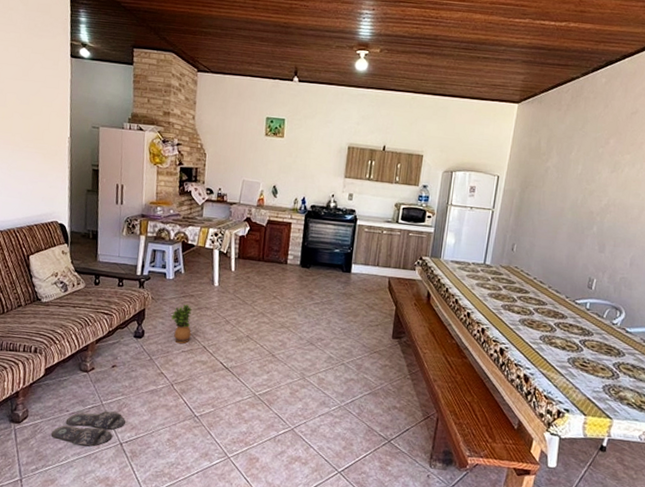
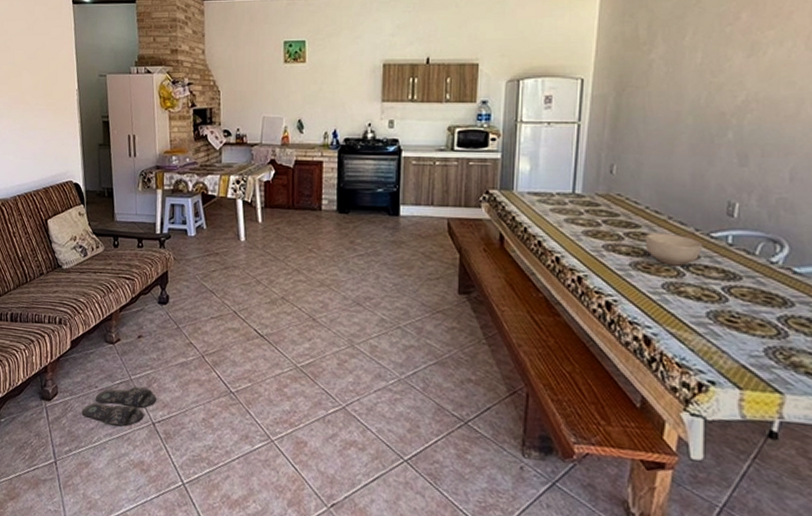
potted plant: present [171,304,192,344] -> none [196,263,219,310]
bowl: none [531,297,570,324] -> present [645,232,703,266]

